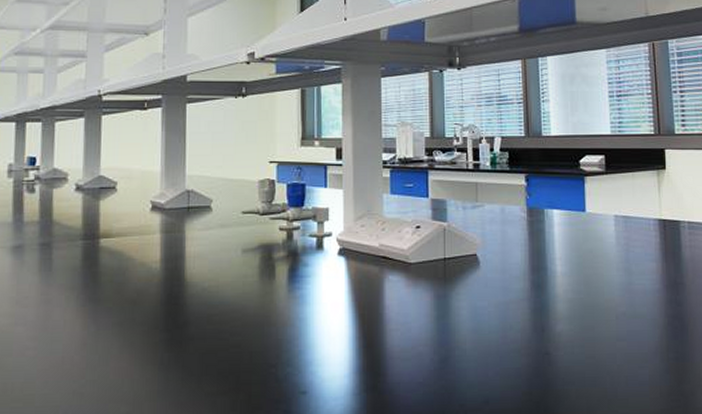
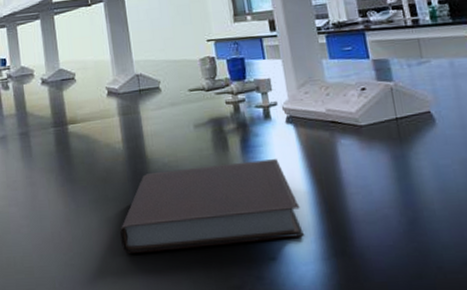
notebook: none [143,291,339,383] -> present [120,159,304,253]

